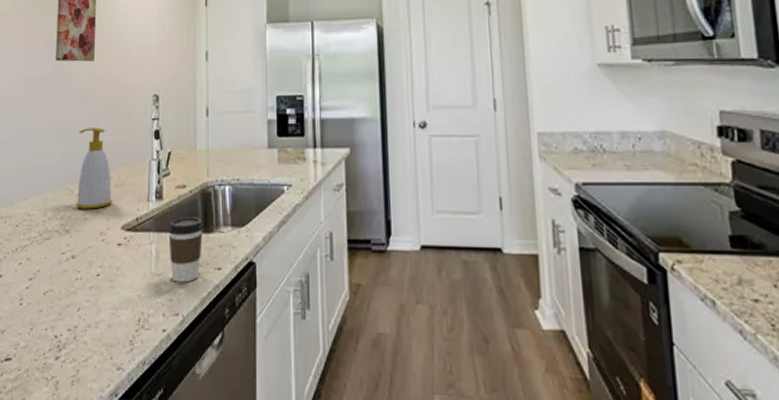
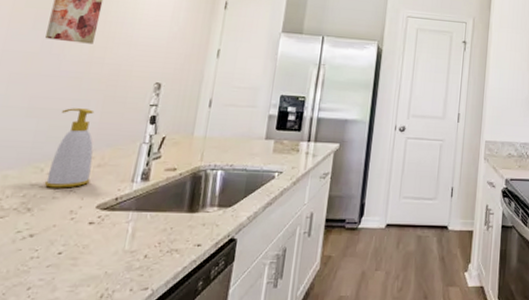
coffee cup: present [168,217,204,283] -> none [145,197,189,259]

